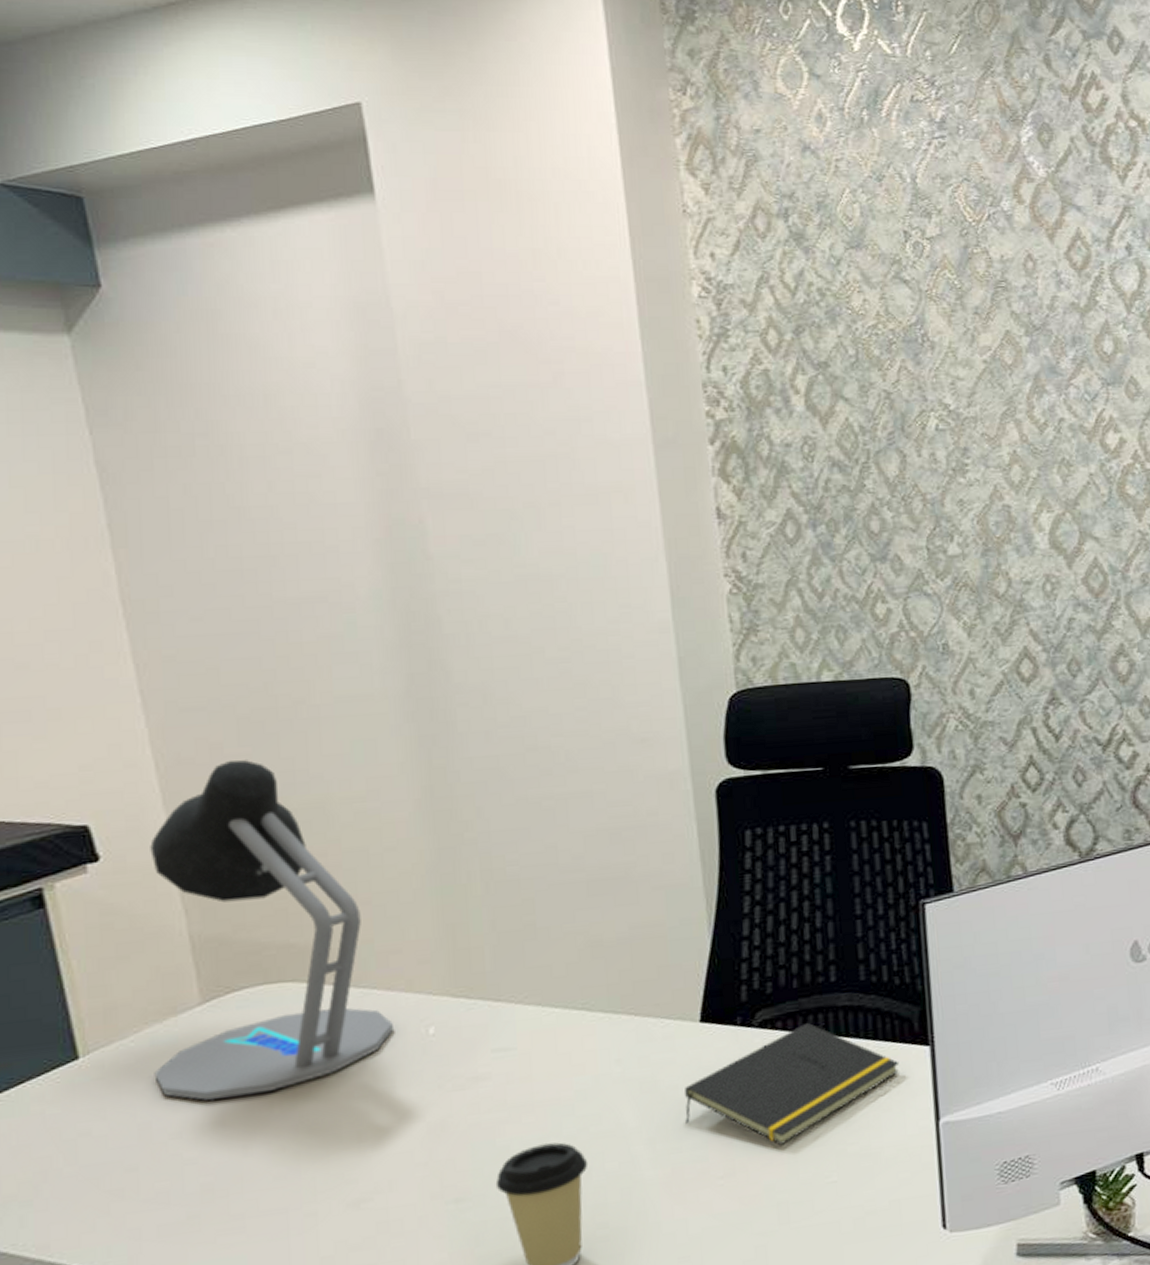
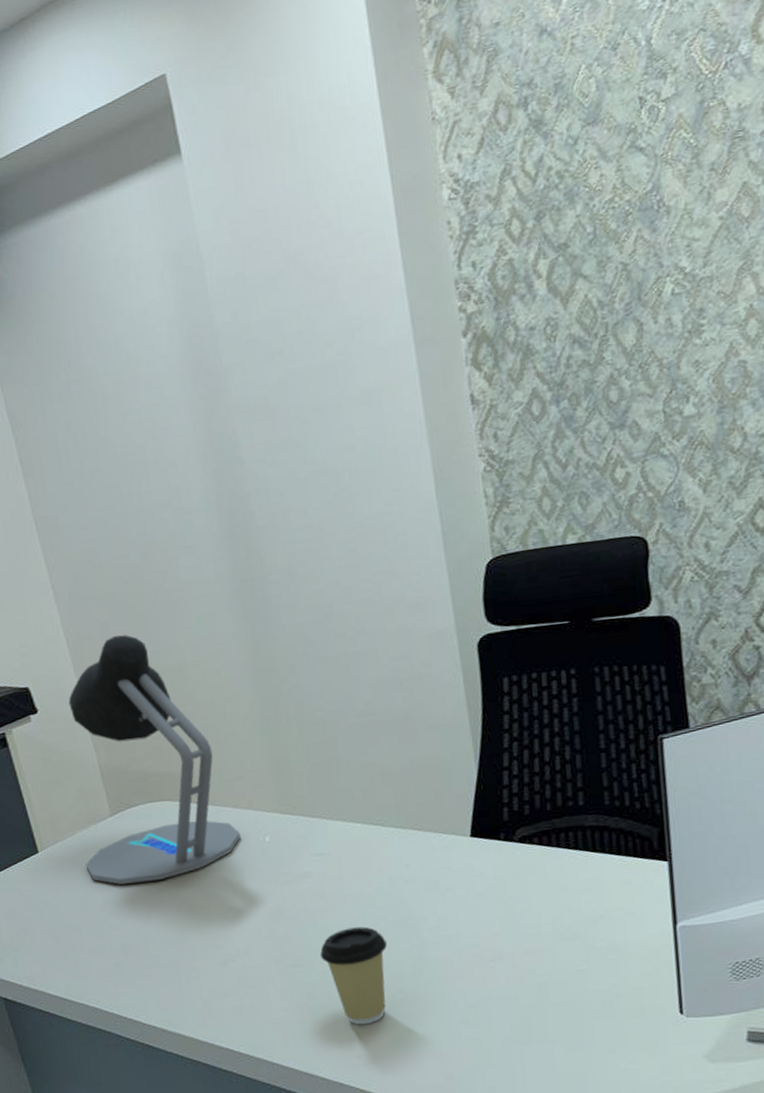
notepad: present [685,1022,900,1145] -> none [460,839,641,937]

